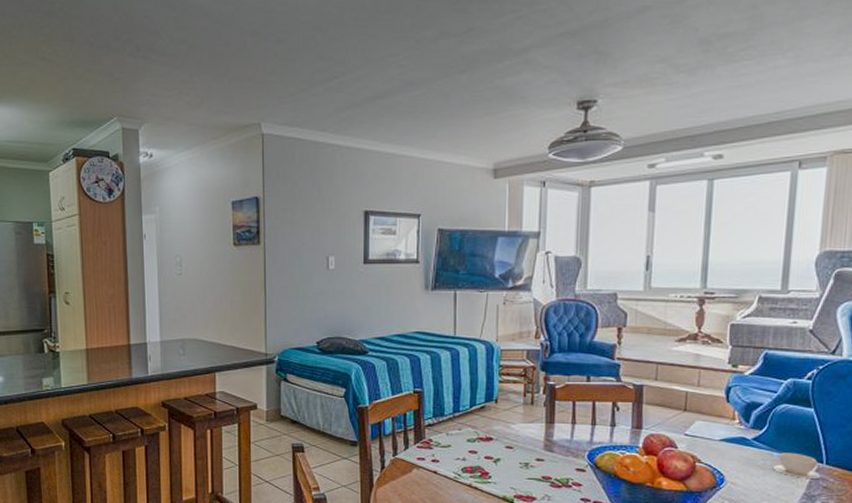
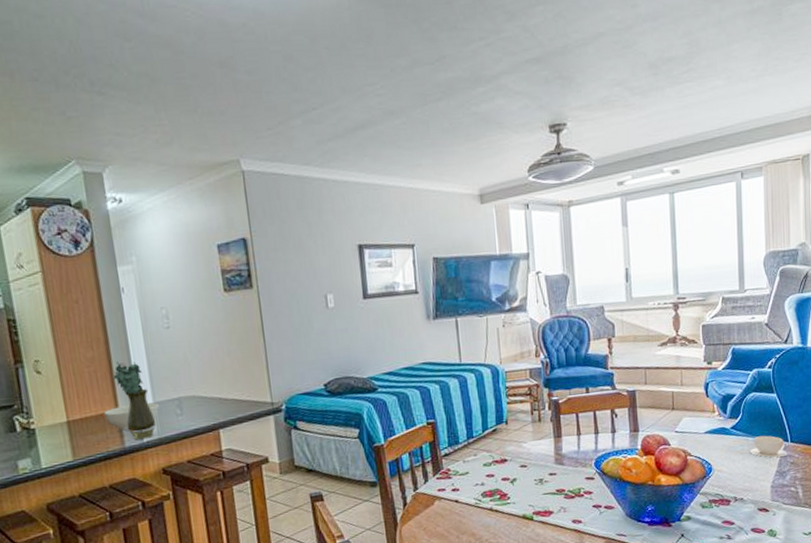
bowl: none [117,341,165,363] -> present [103,402,159,431]
vase: none [128,301,161,373] -> present [113,361,157,440]

